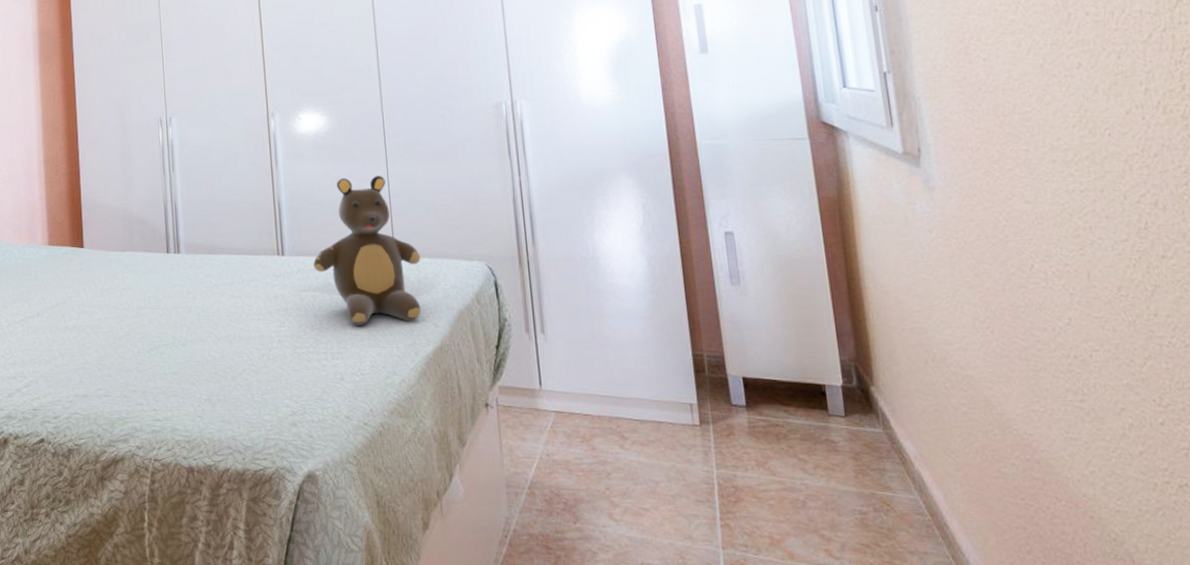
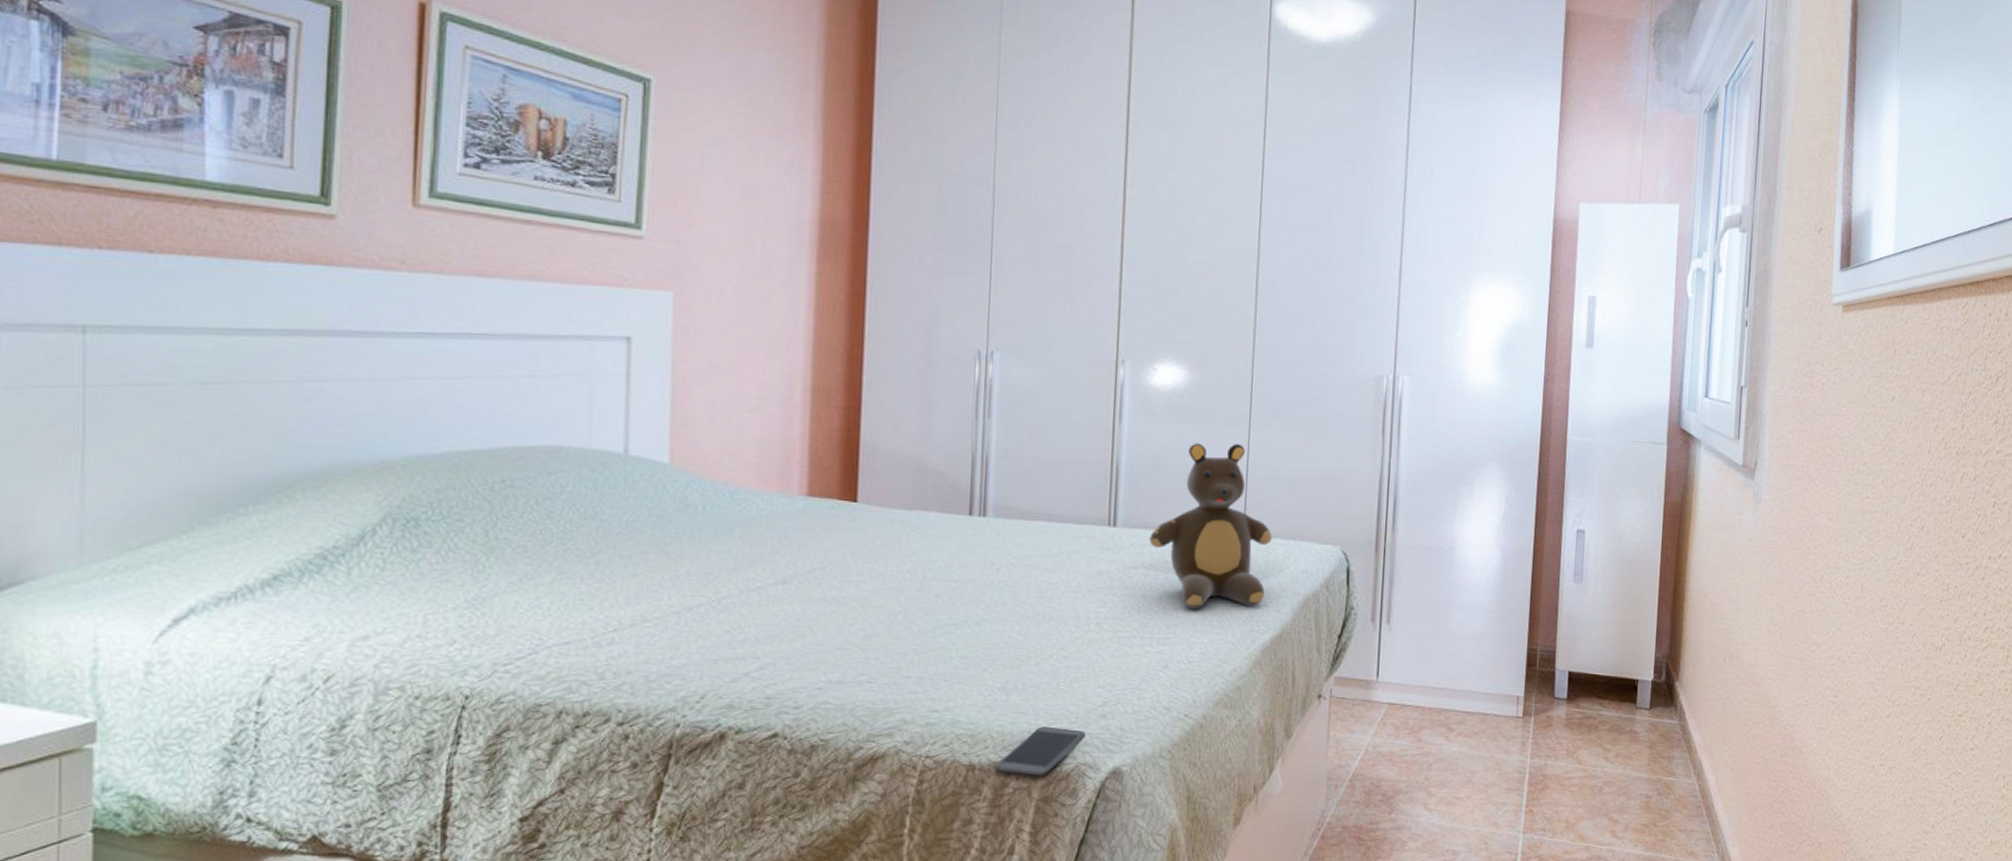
smartphone: none [209,434,280,480] -> present [993,726,1085,778]

